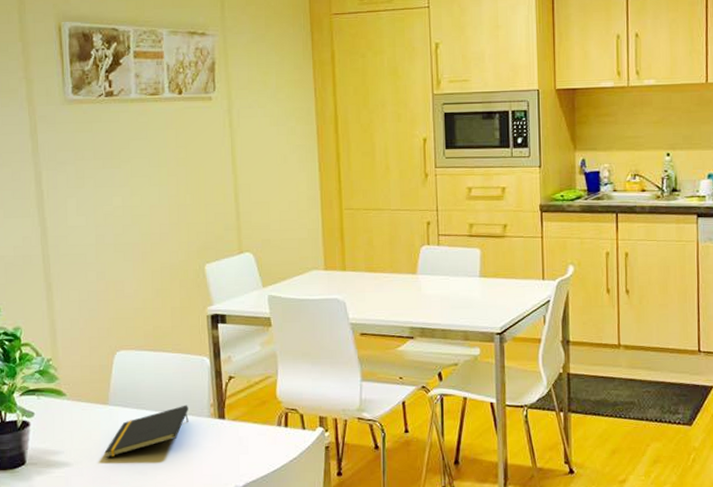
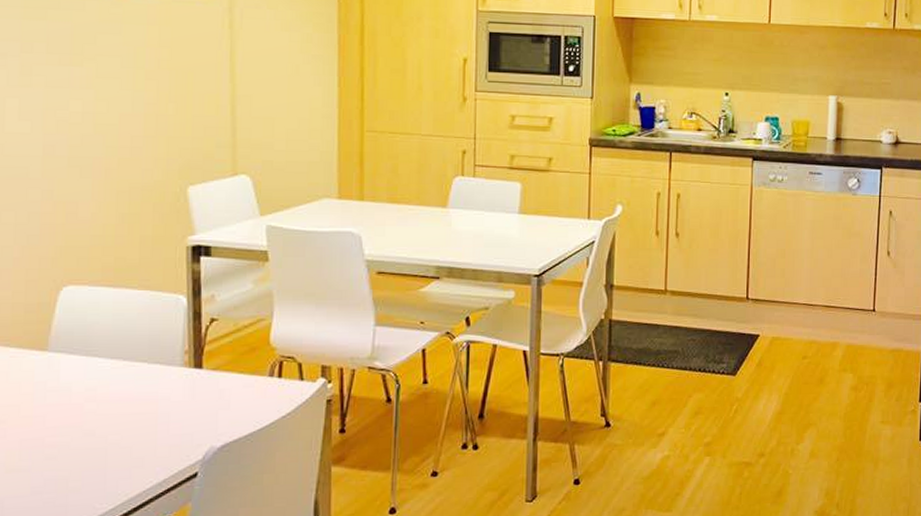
notepad: present [104,405,189,458] -> none [38,351,155,415]

